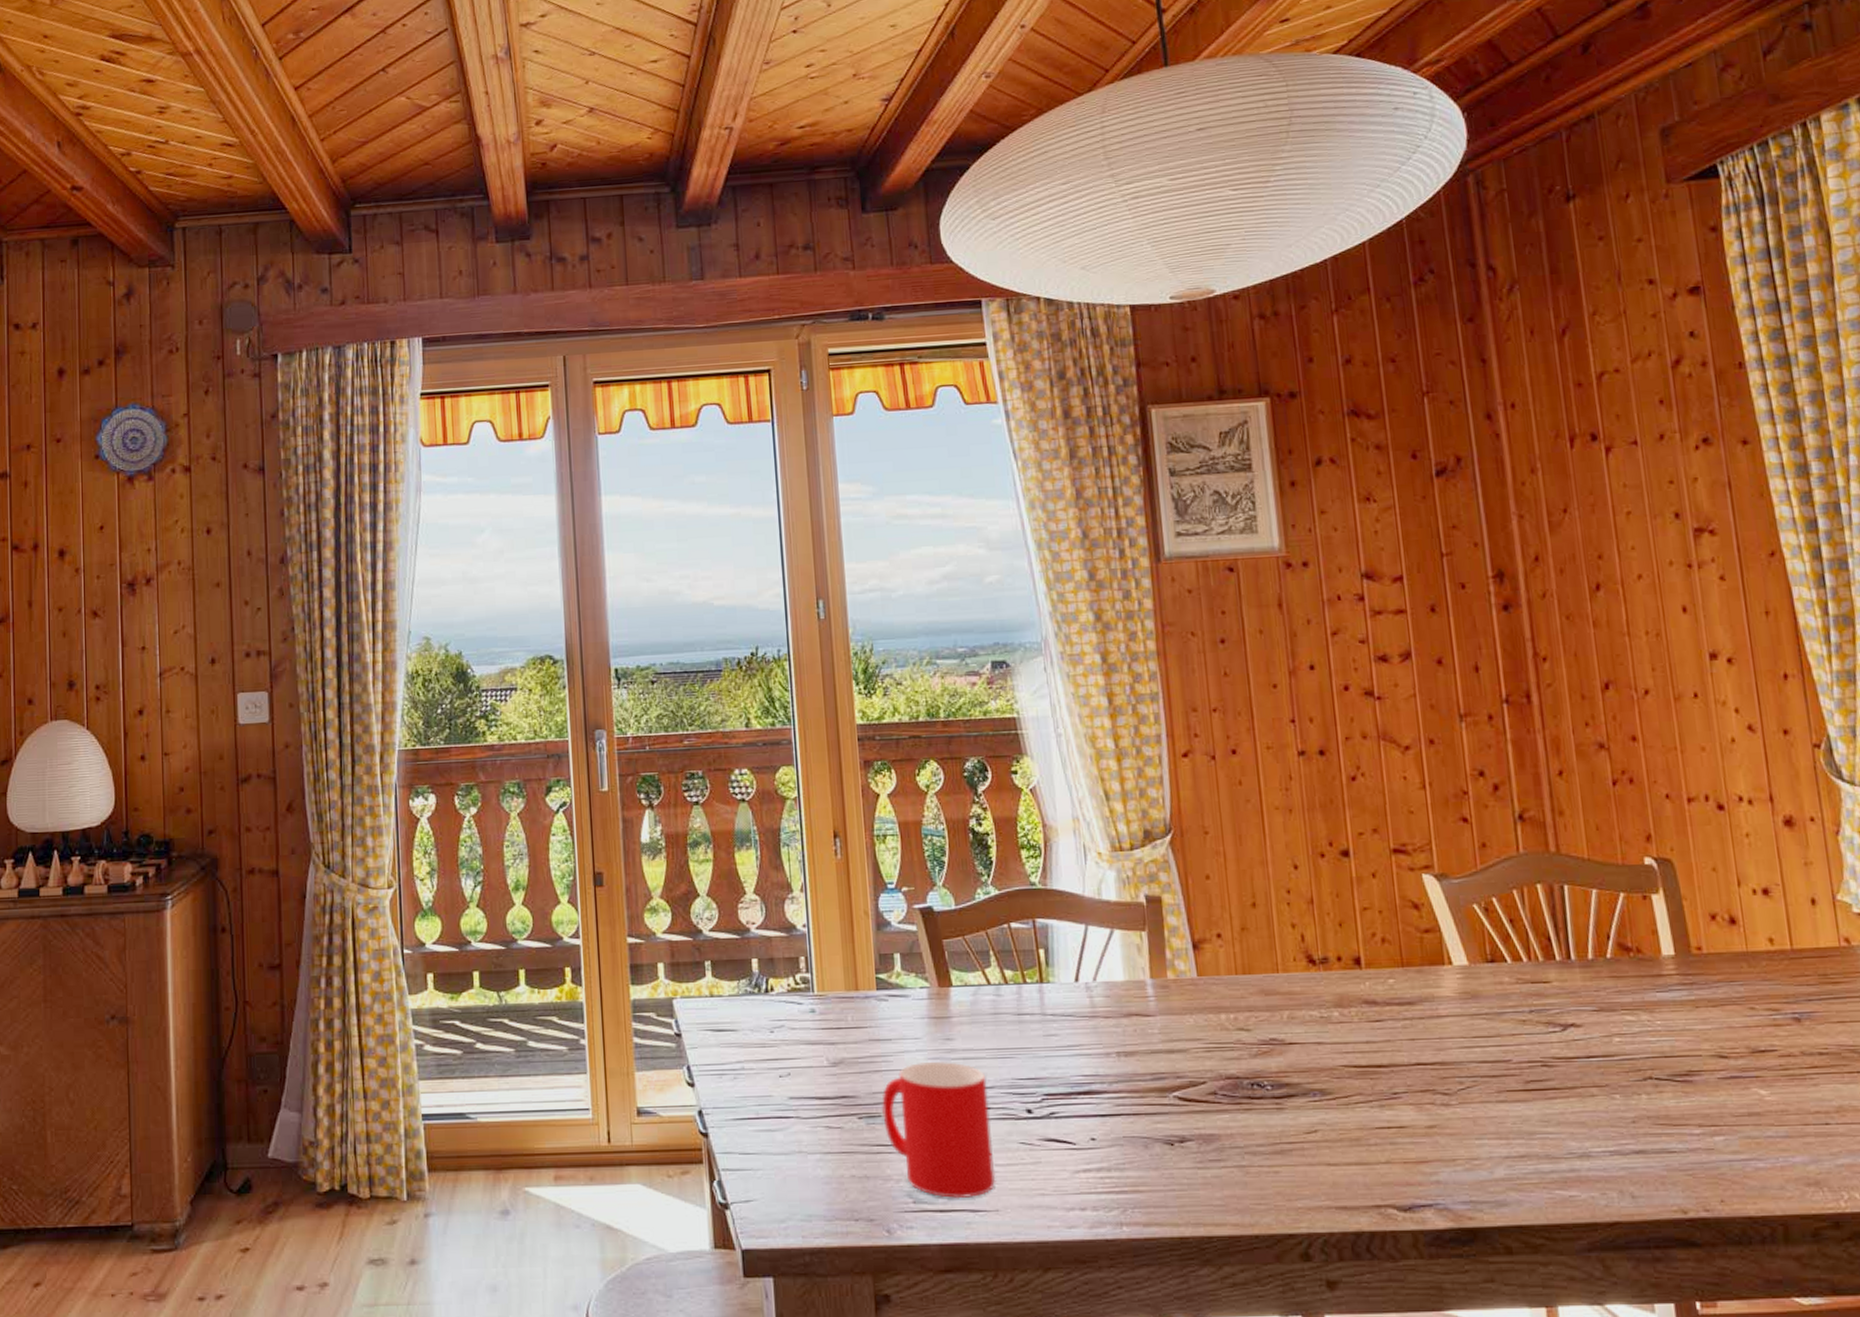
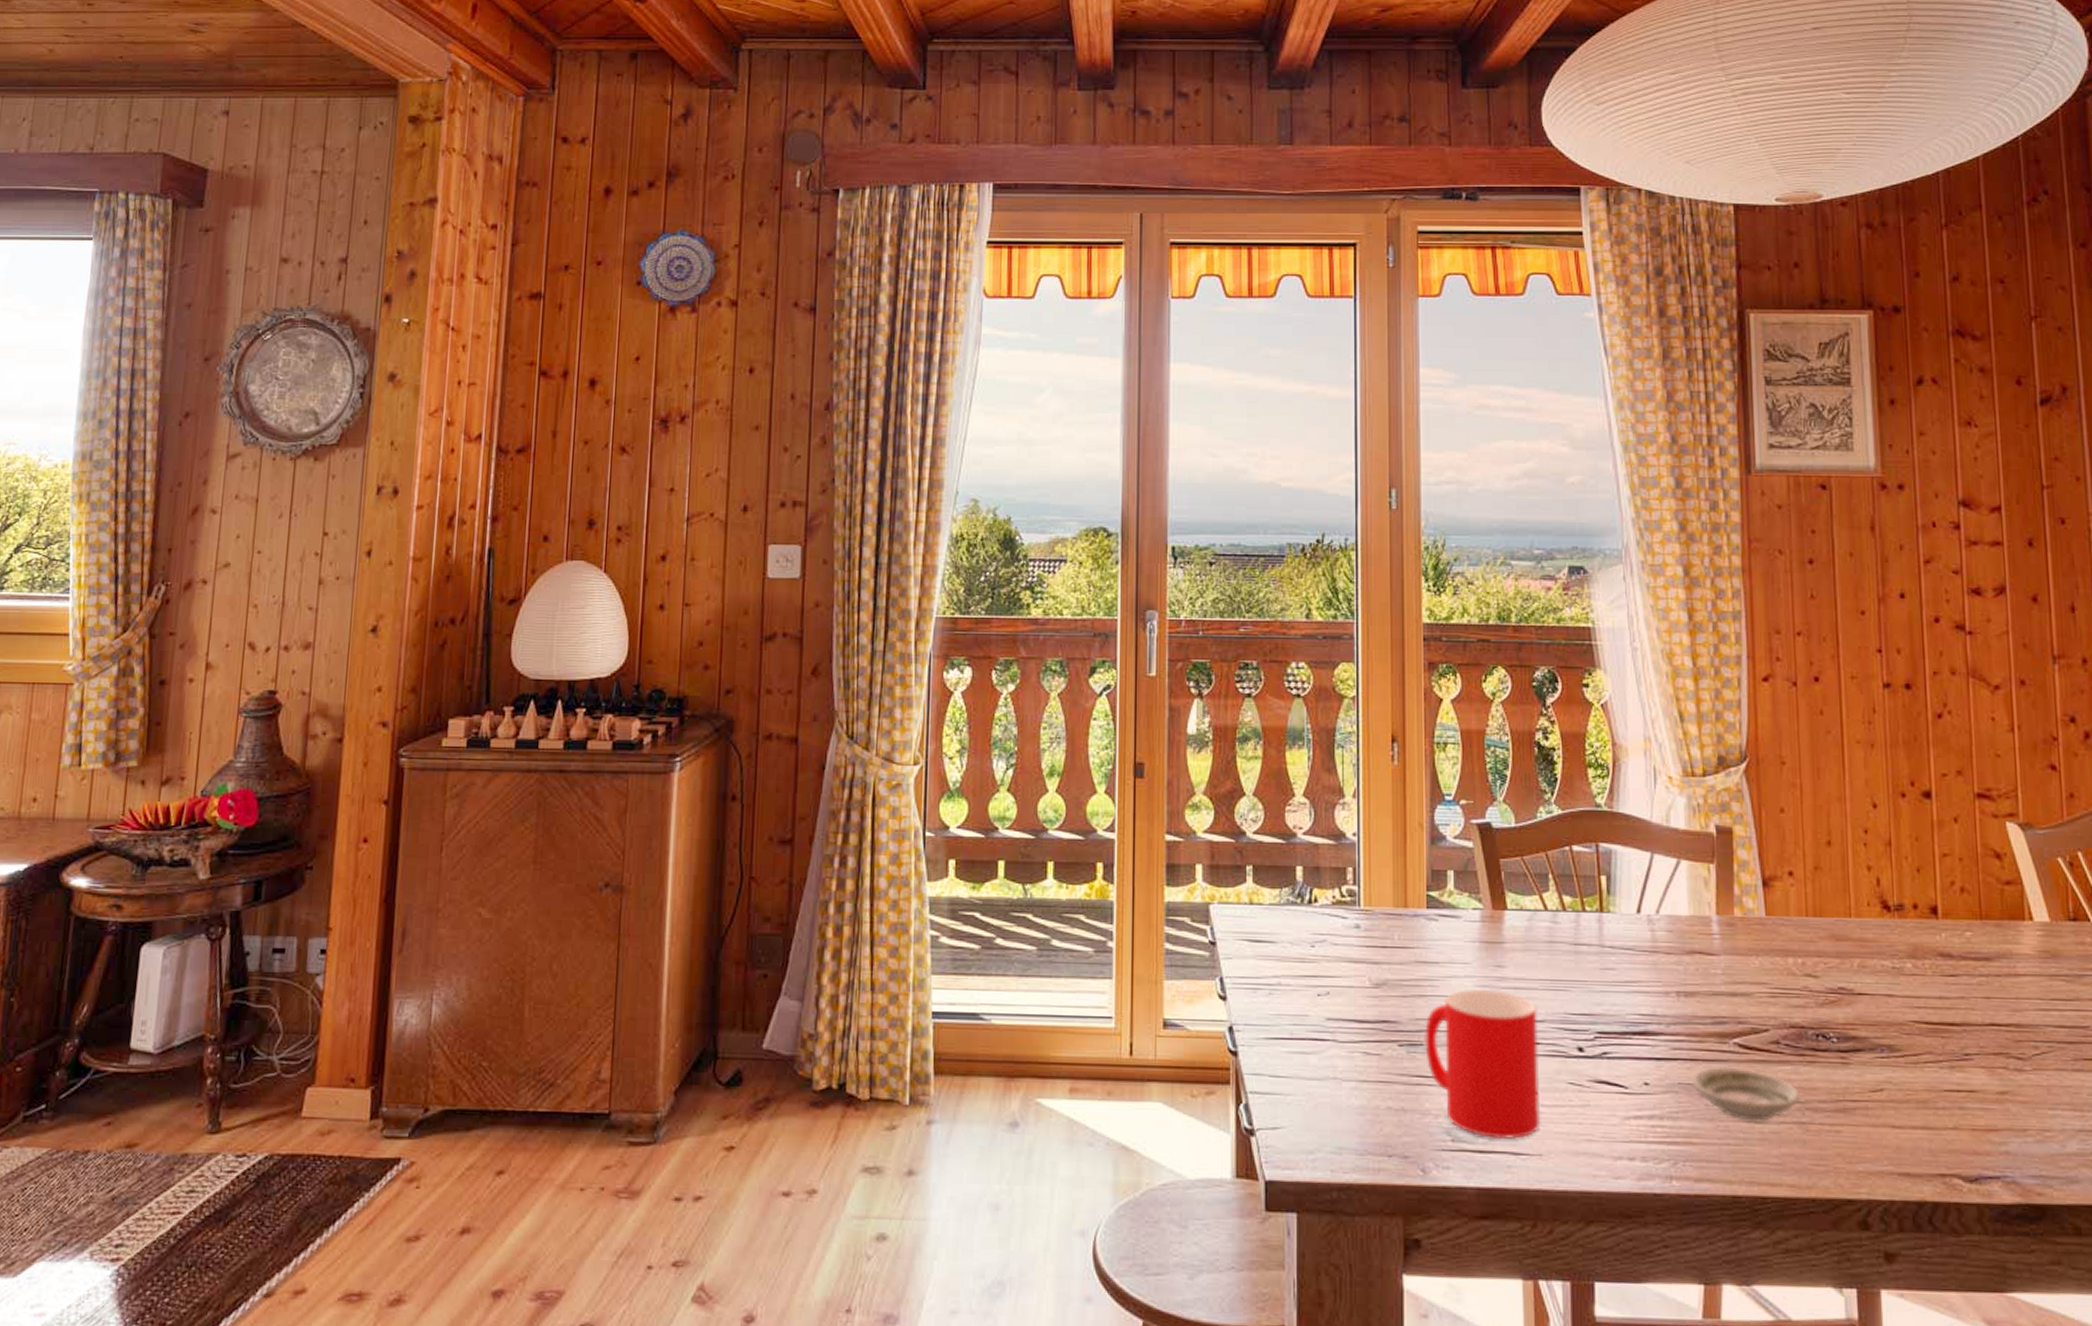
saucer: none [1136,1118,1239,1167] -> present [1692,1066,1800,1122]

